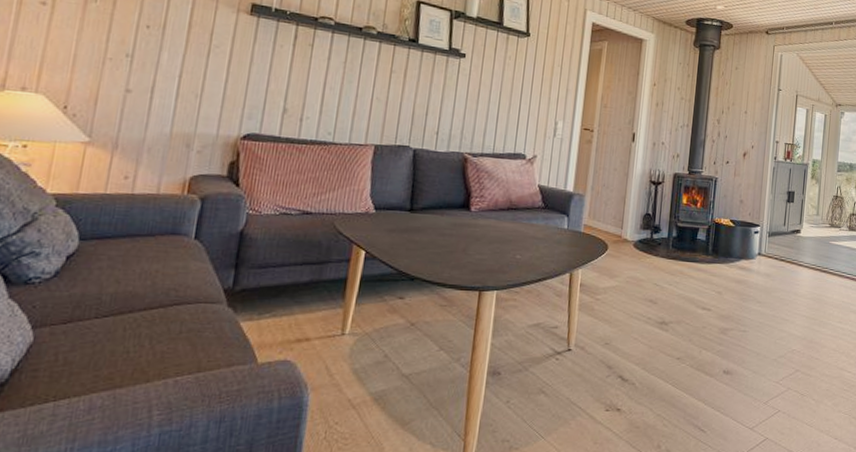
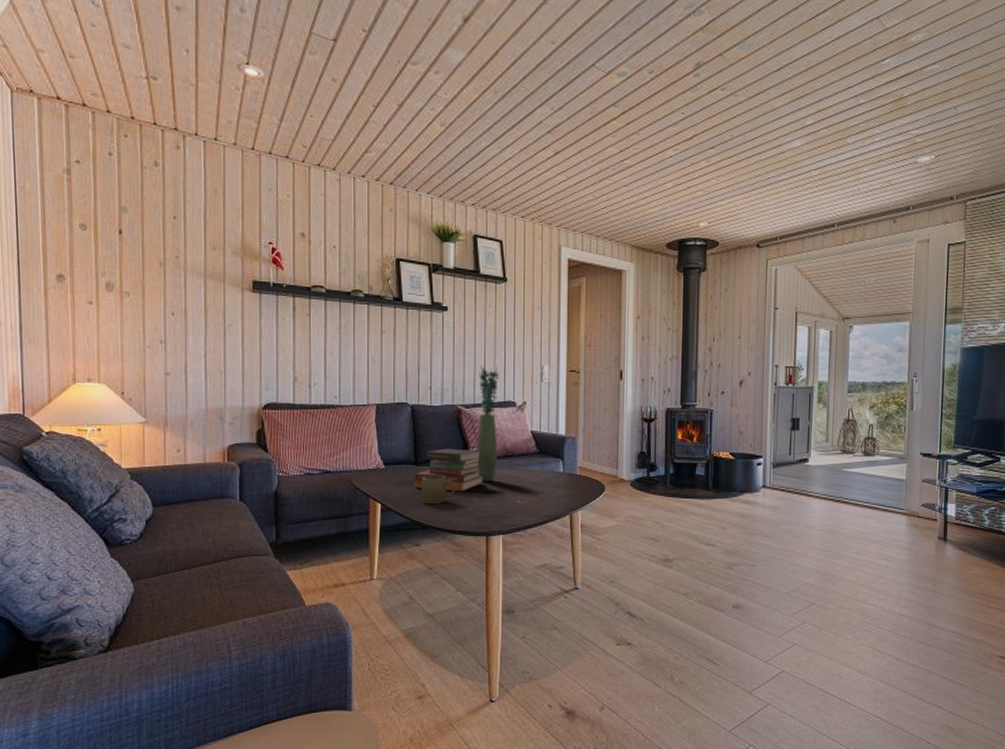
books: none [406,196,482,243] -> present [414,448,482,492]
mug: none [412,223,452,255] -> present [421,474,456,505]
vase: none [478,116,511,235] -> present [477,366,499,483]

